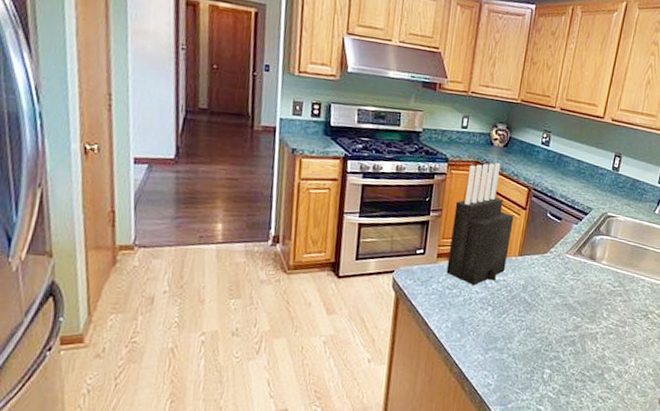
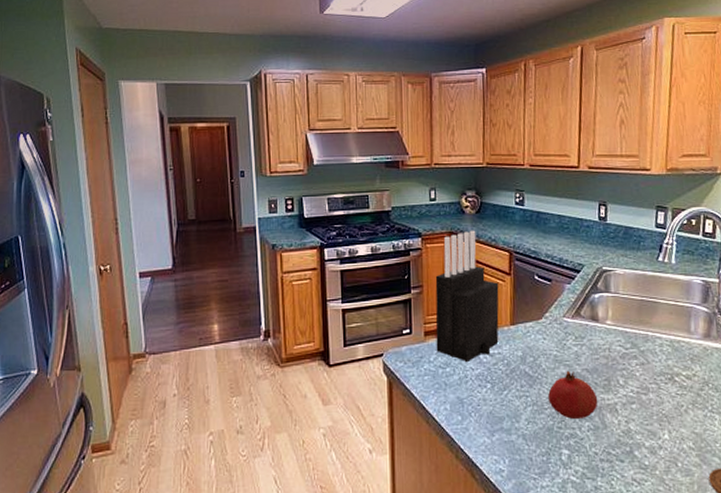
fruit: none [540,301,583,344] -> present [548,370,598,419]

